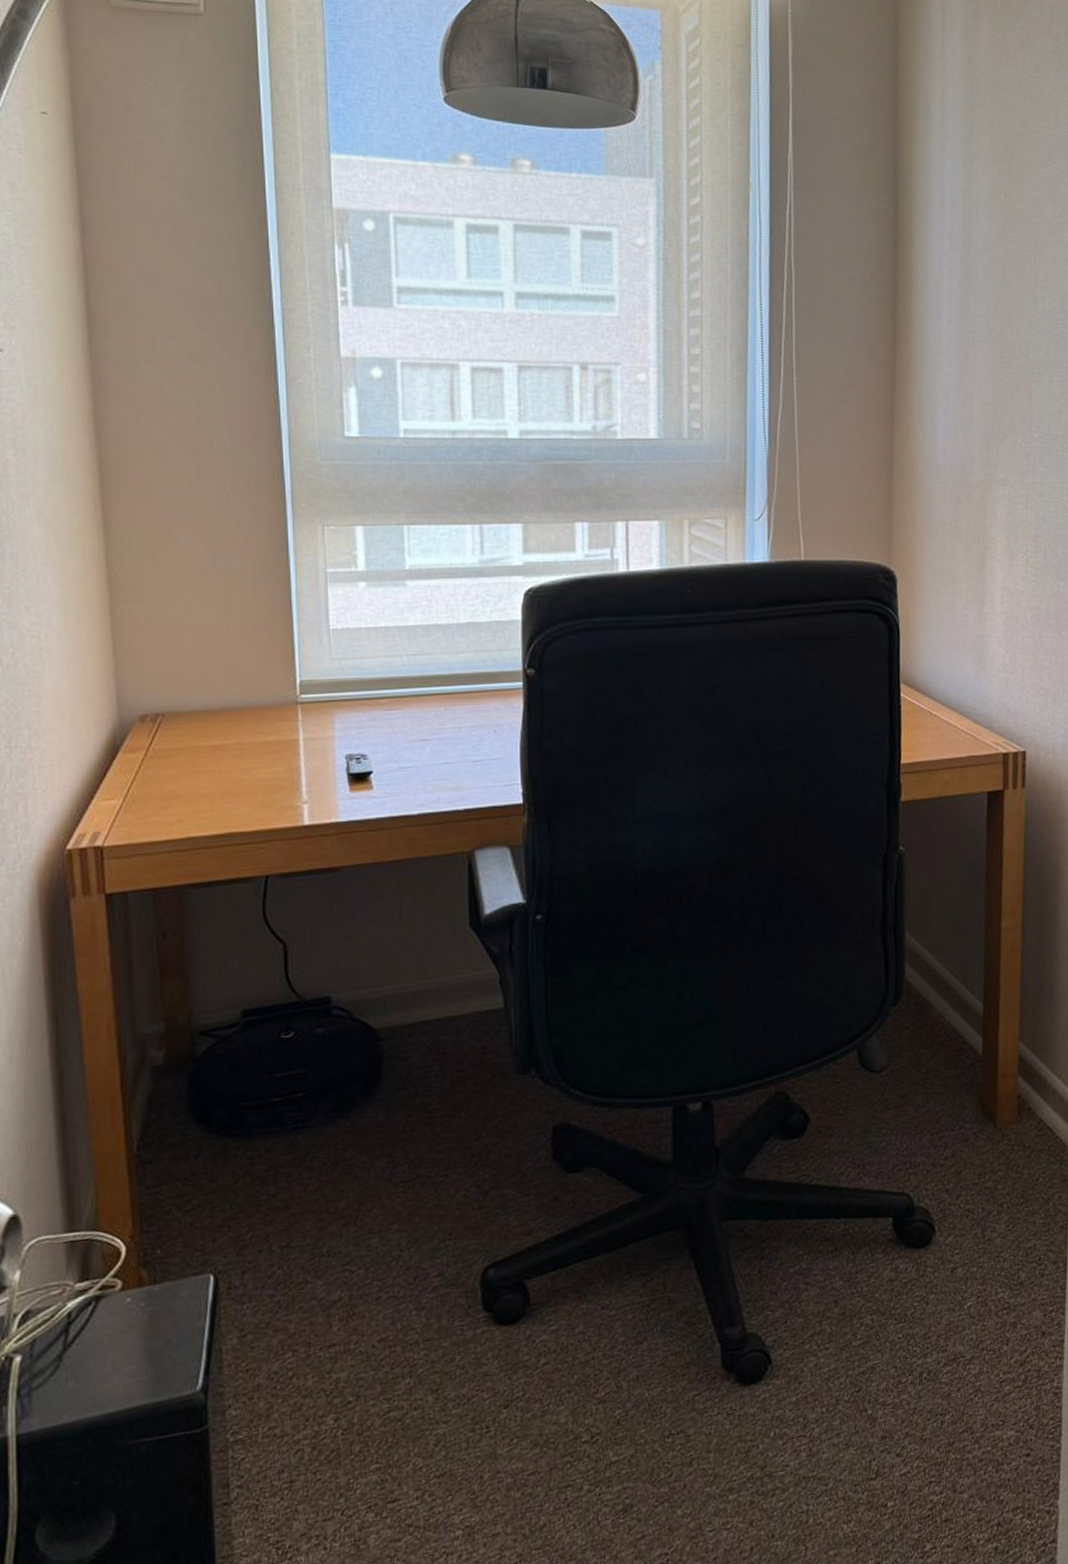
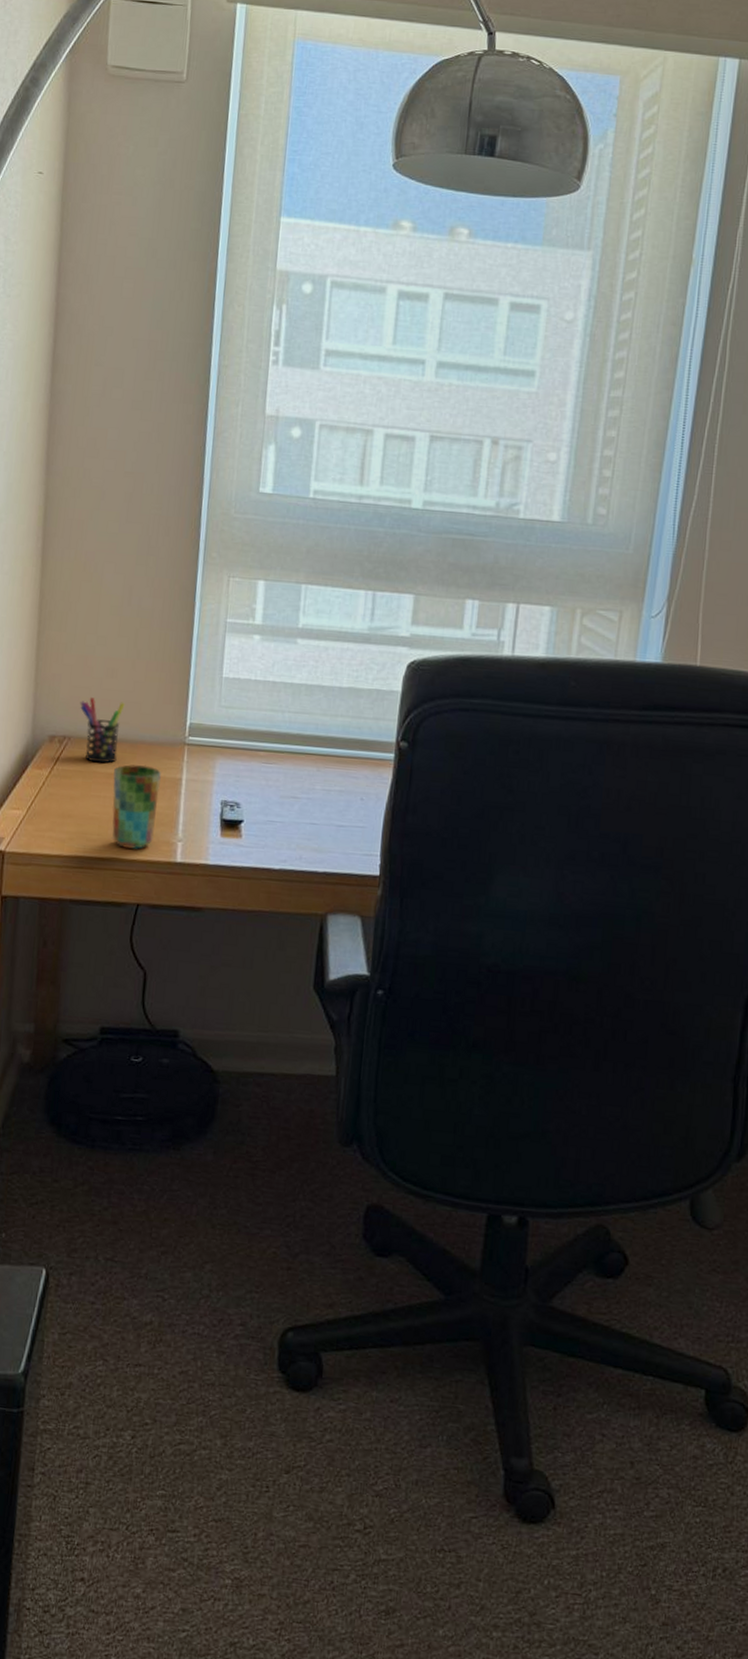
pen holder: none [170,669,224,737] -> present [79,697,125,763]
cup: none [221,731,276,821] -> present [112,764,161,849]

